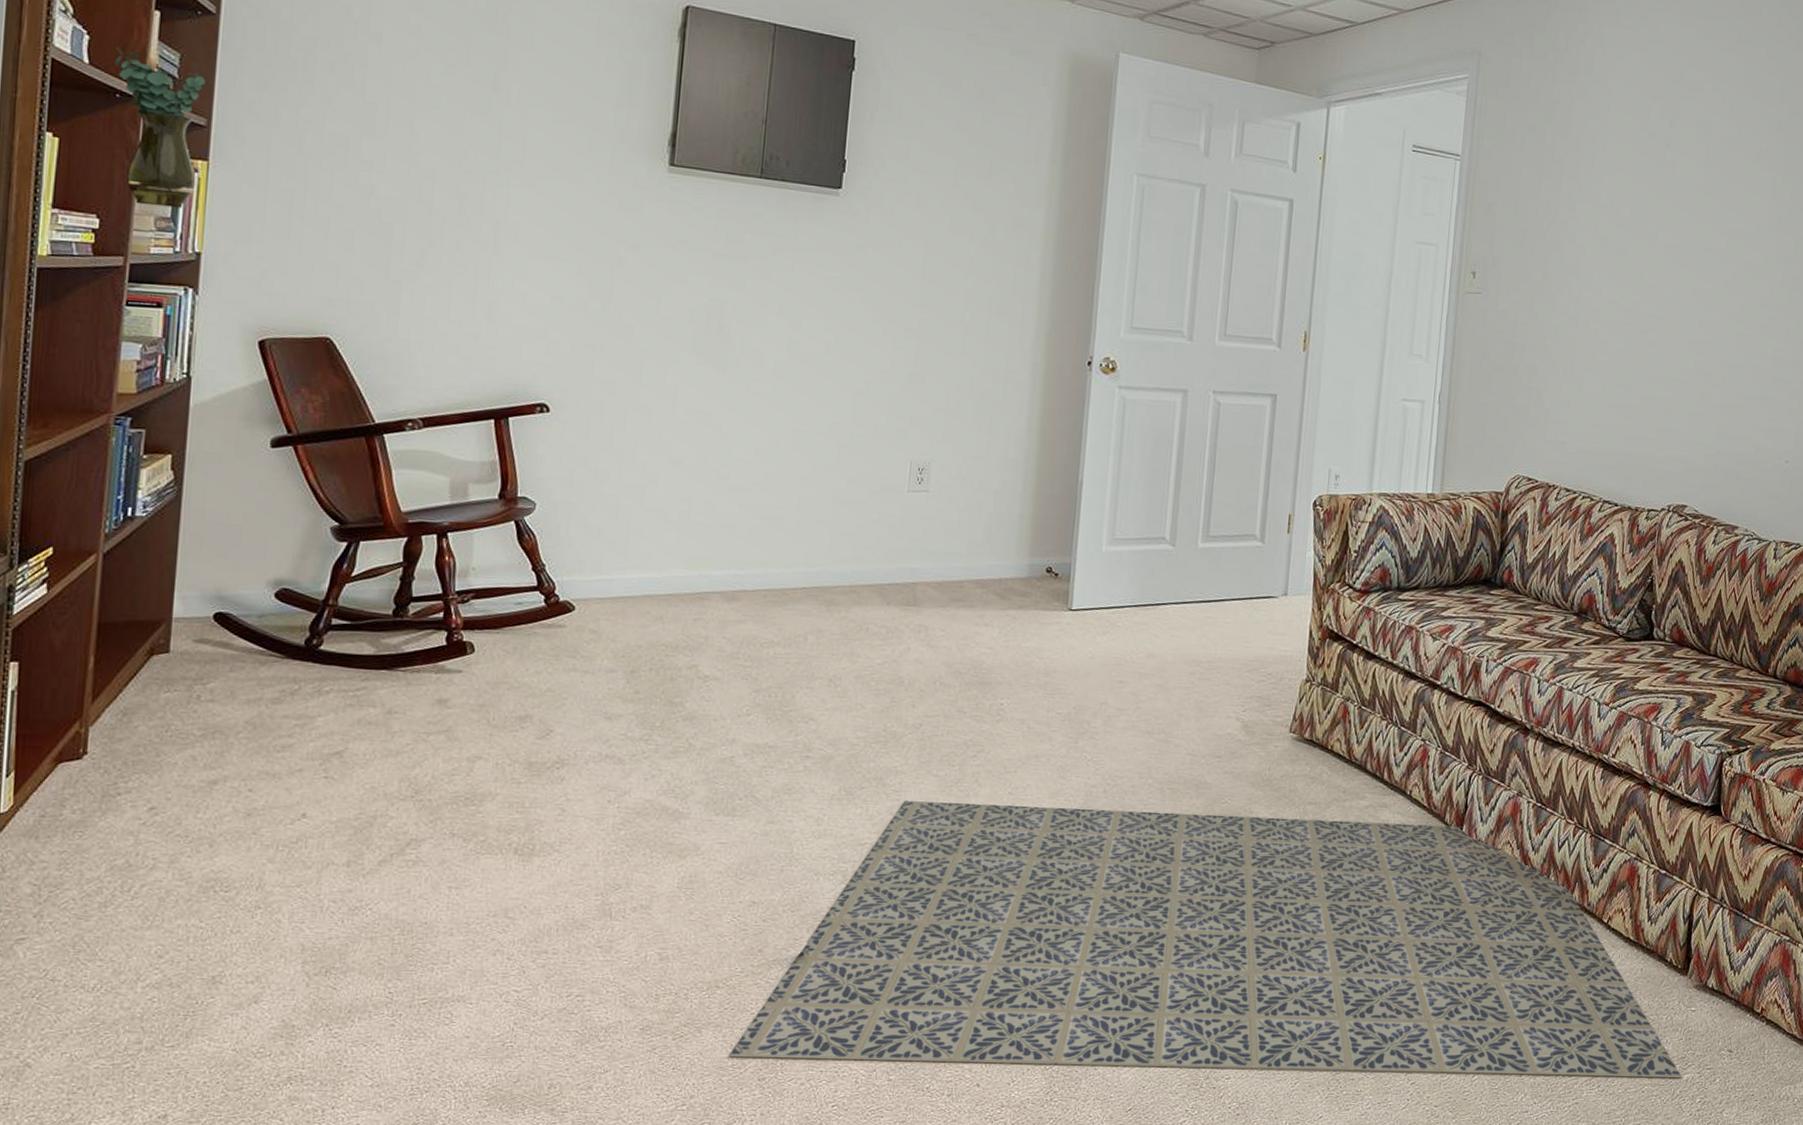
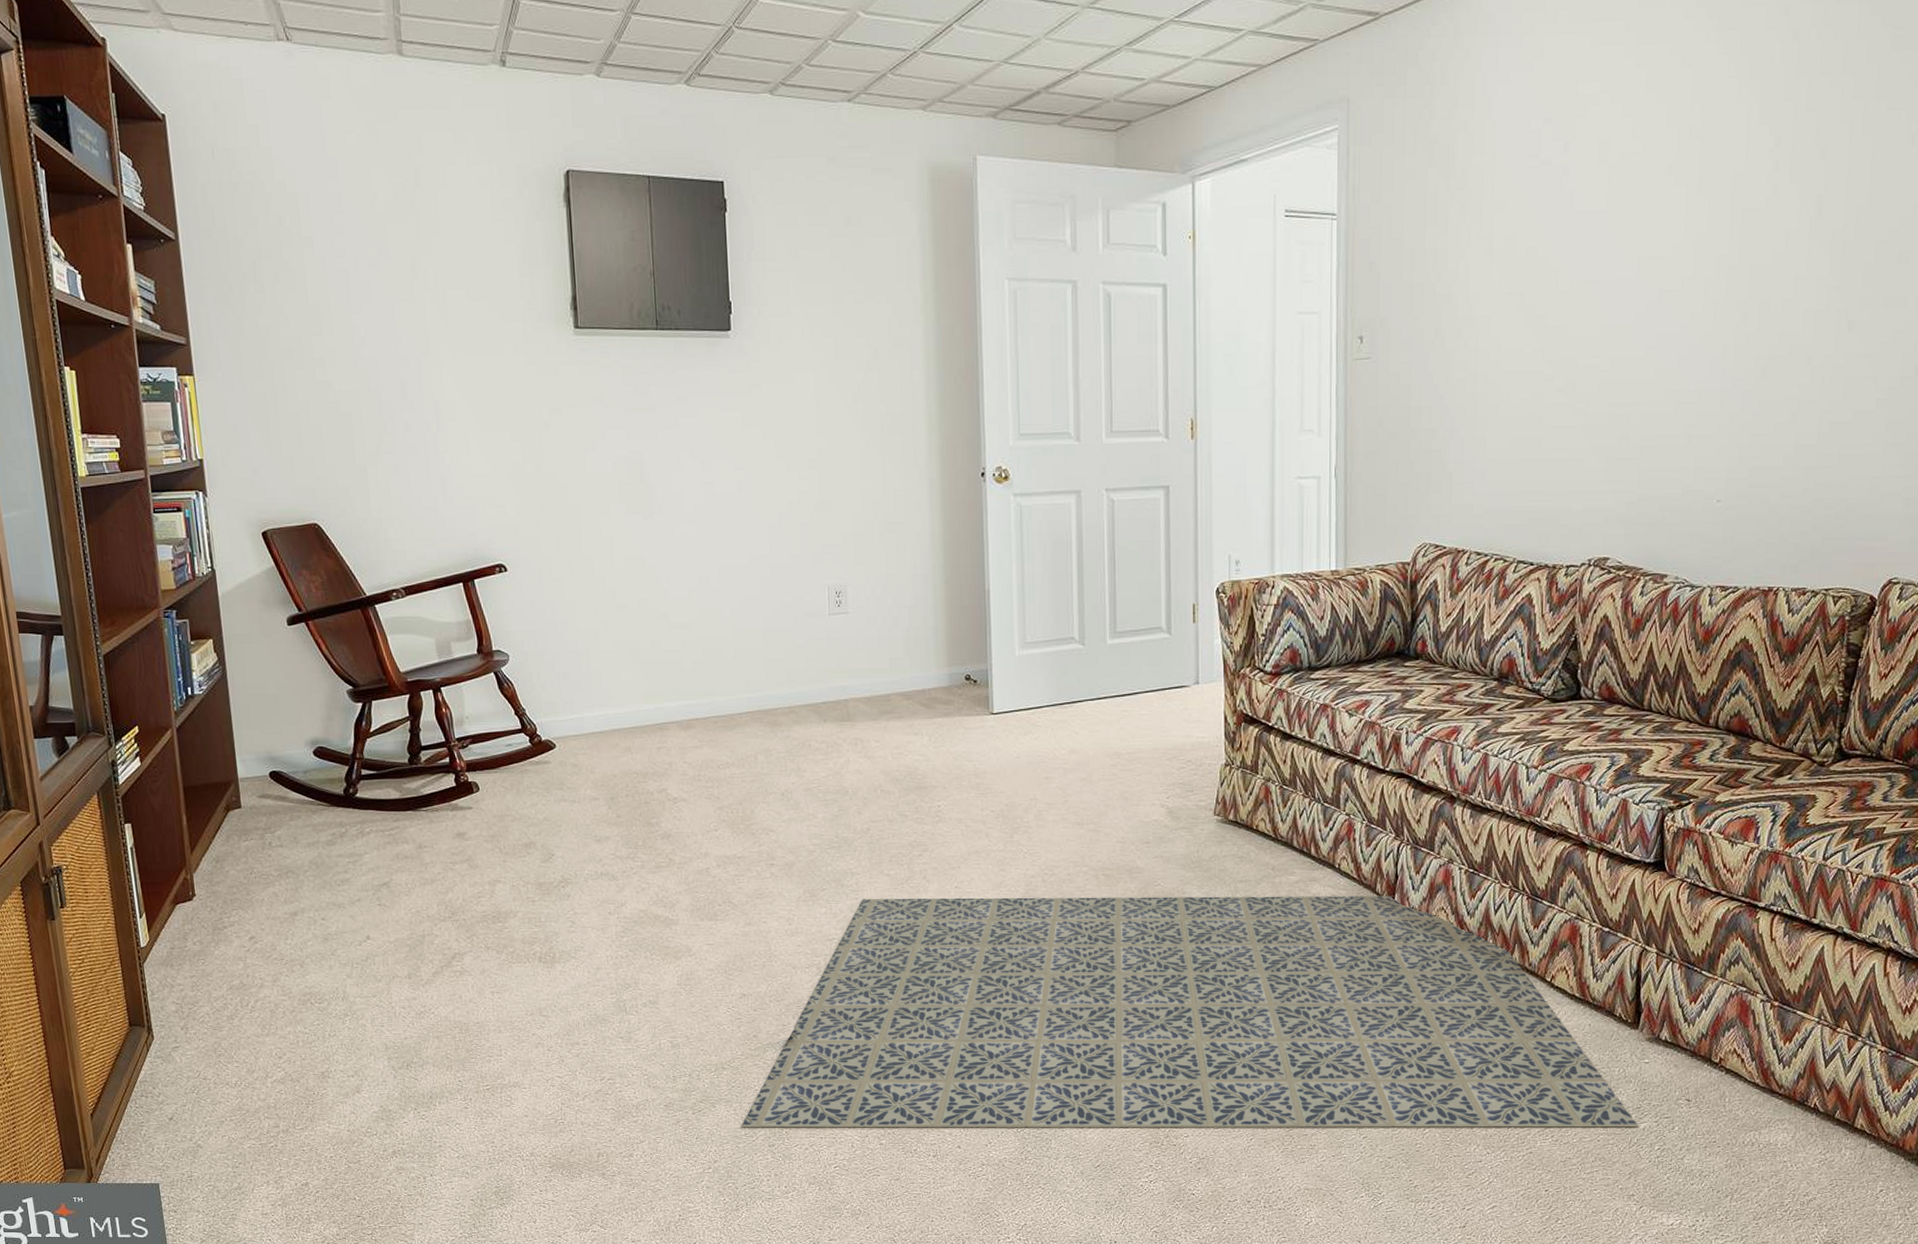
vase: present [114,46,205,209] -> none [102,281,188,422]

